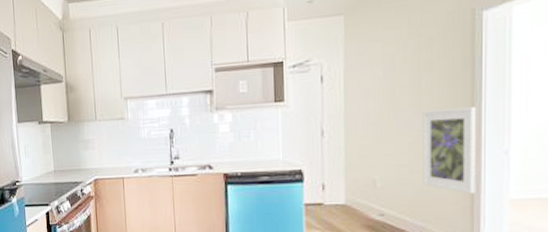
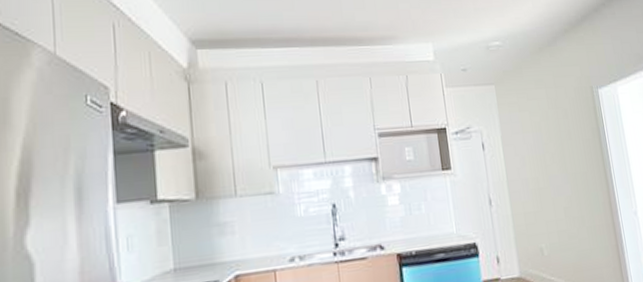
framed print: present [423,107,476,194] -> none [570,173,621,255]

